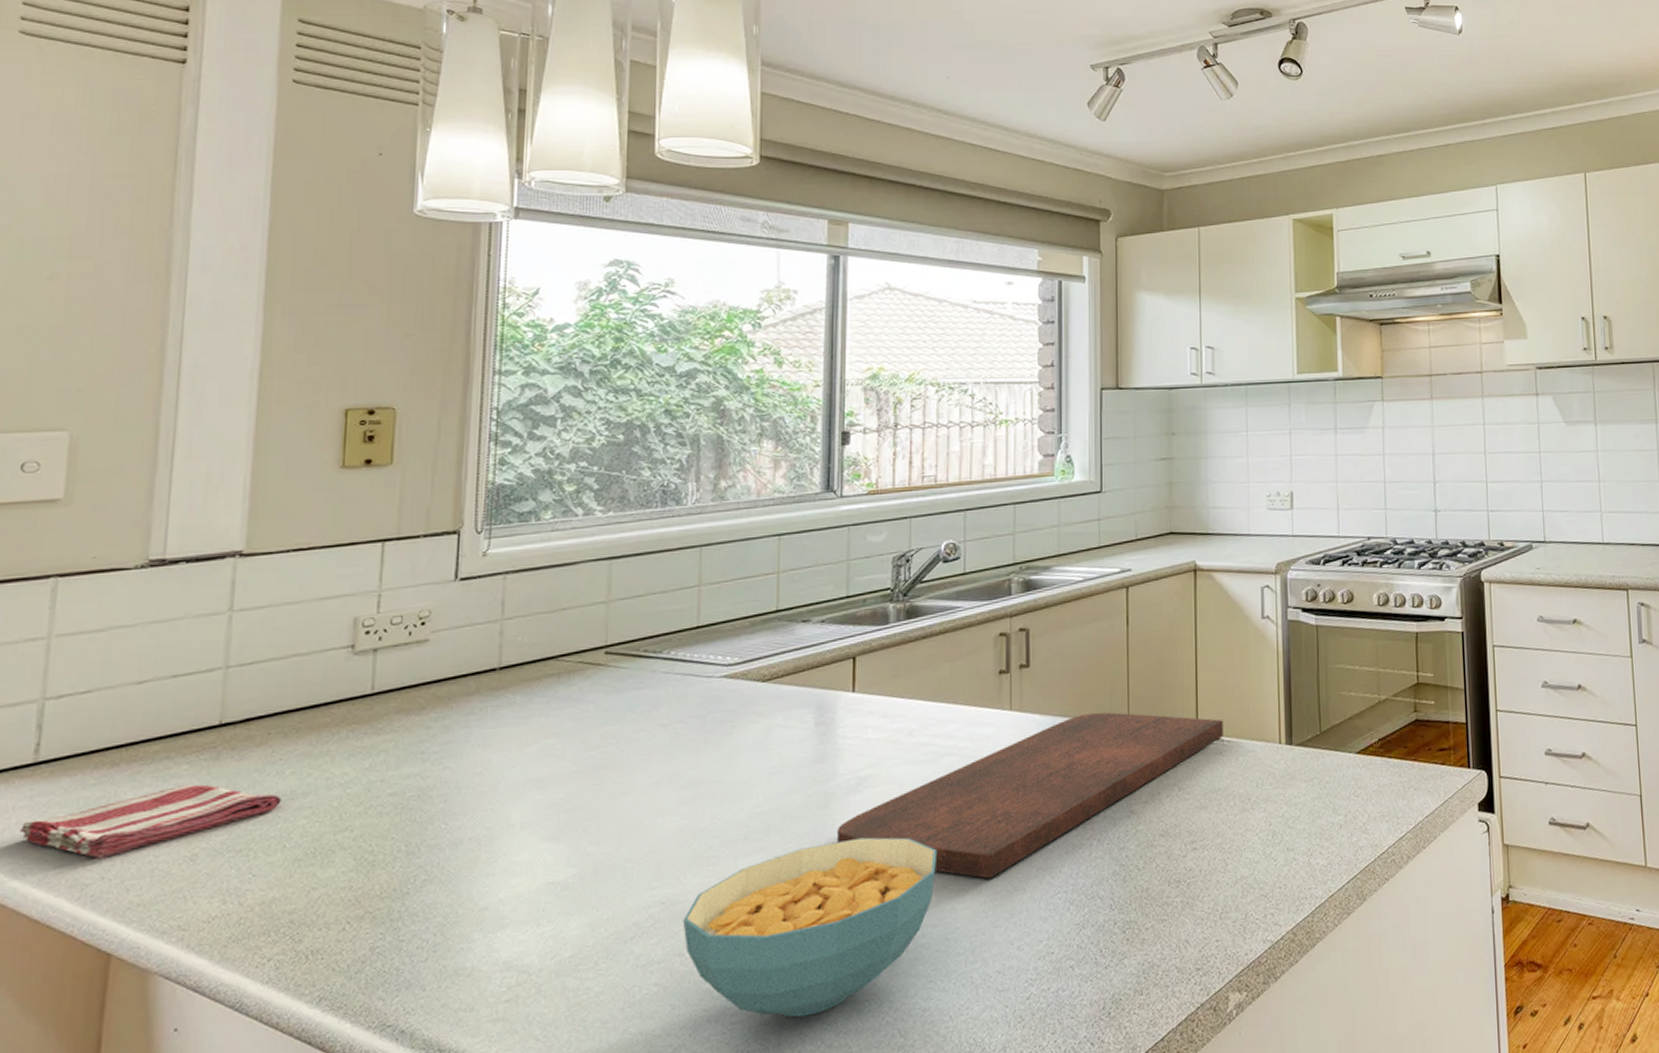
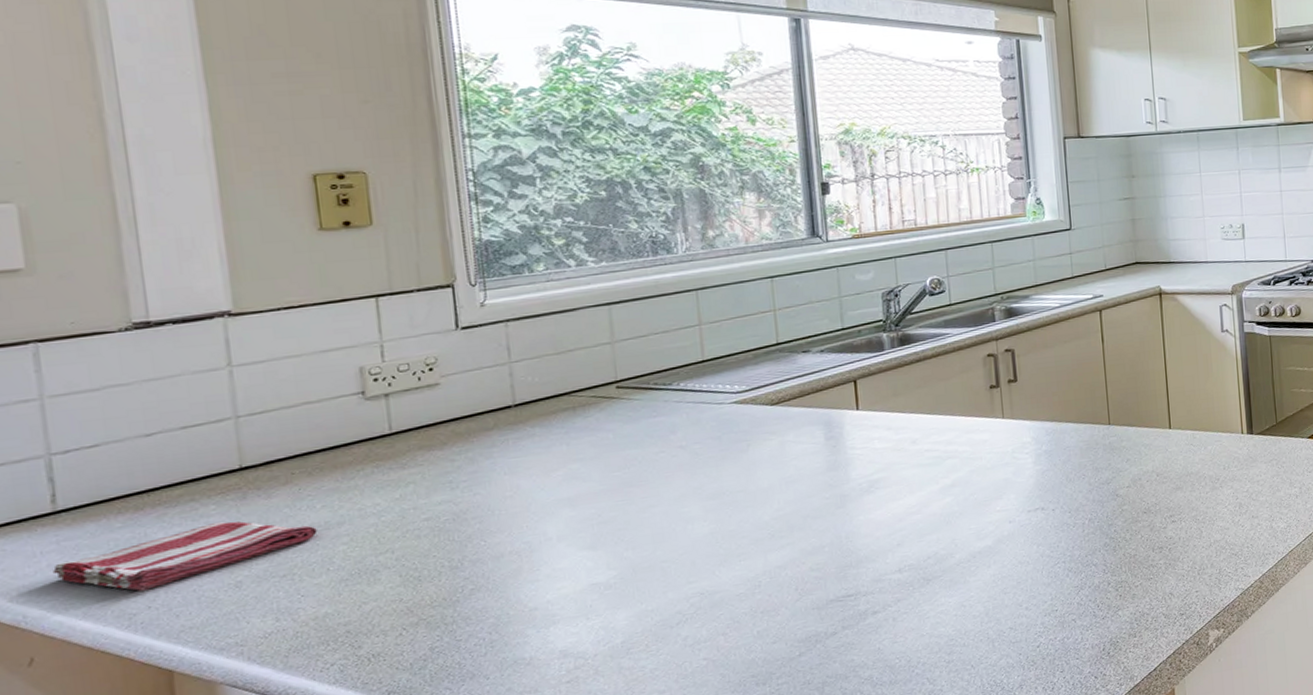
cereal bowl: present [682,837,938,1018] -> none [722,527,948,676]
cutting board: present [836,712,1224,879] -> none [855,415,1193,556]

